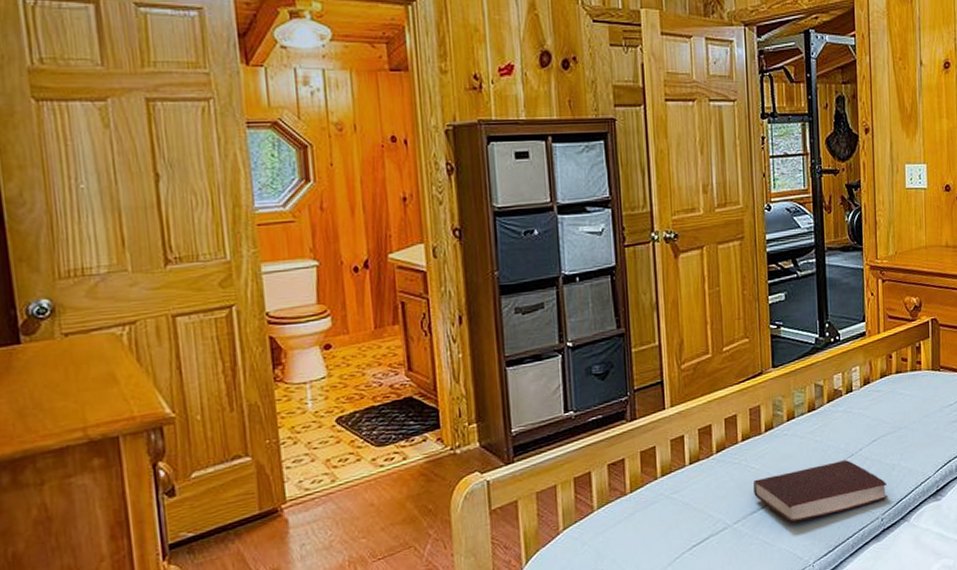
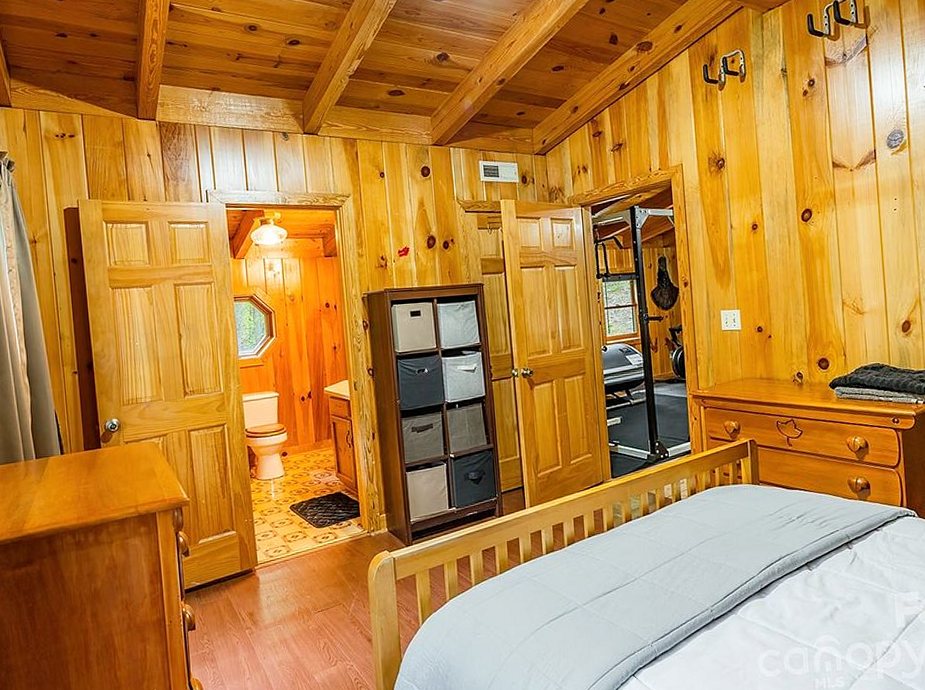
book: present [753,460,888,522] -> none [598,558,716,607]

